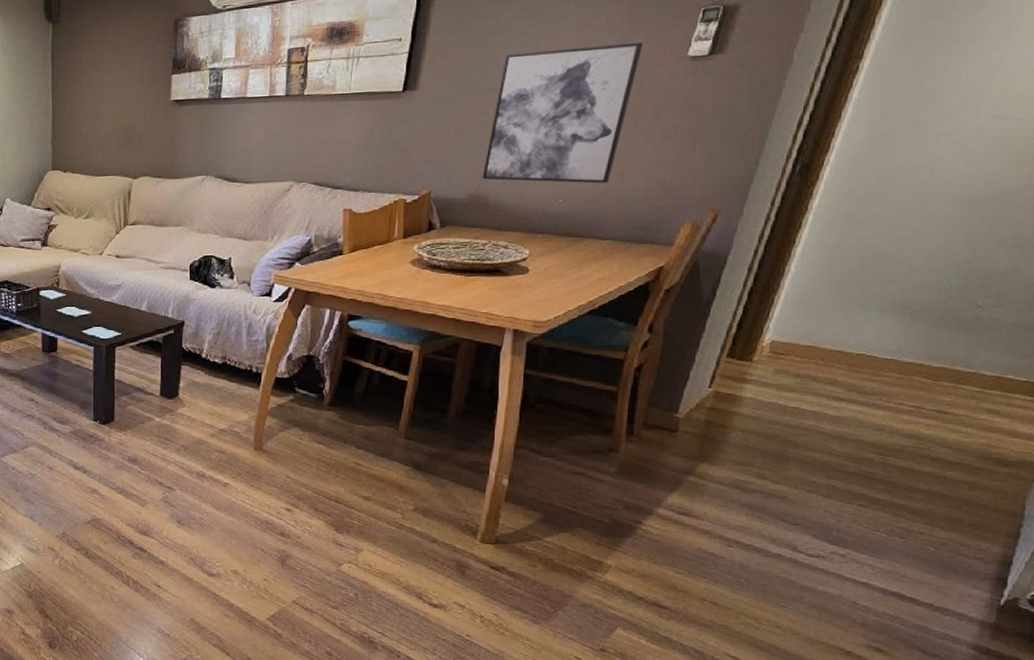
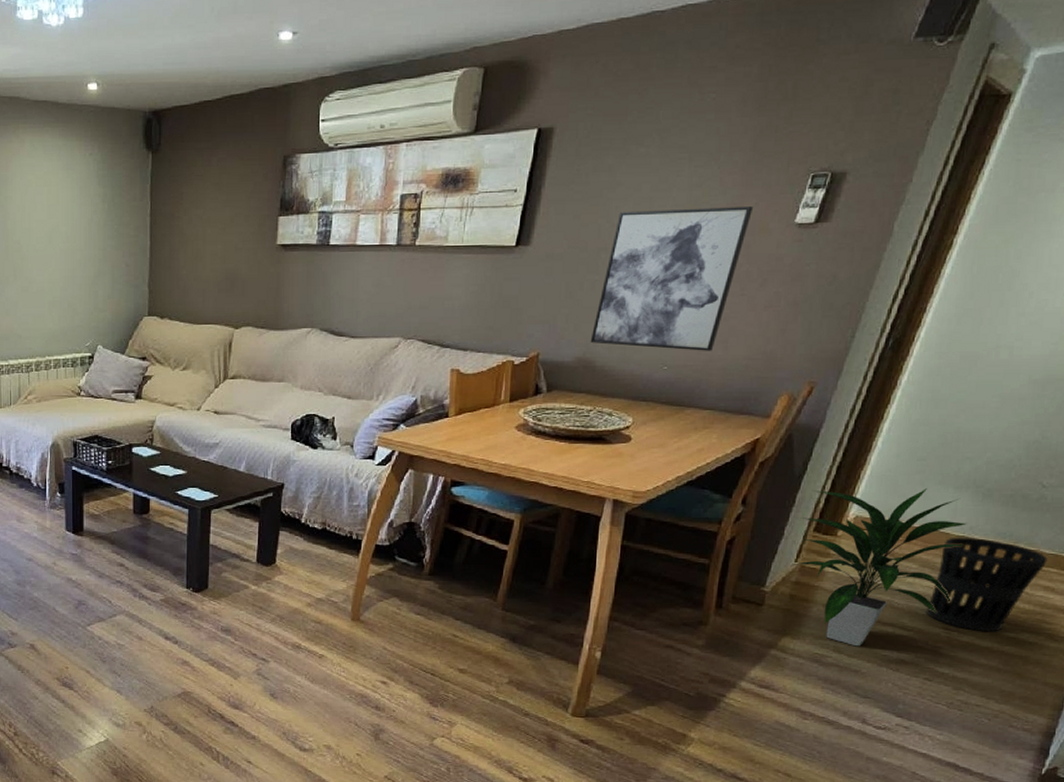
indoor plant: none [707,312,895,473] -> present [793,489,967,647]
wastebasket: none [856,360,989,457] -> present [926,537,1048,632]

